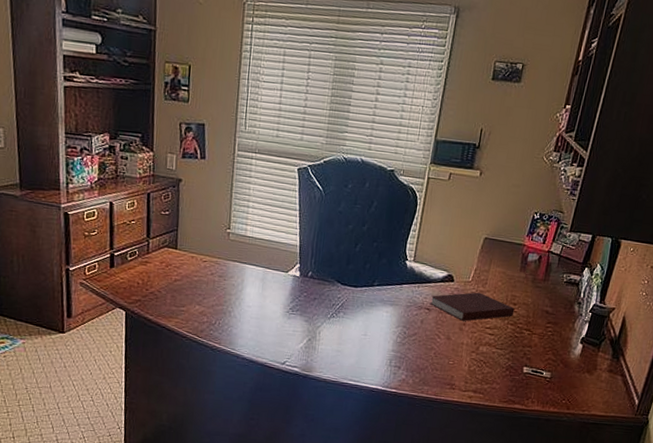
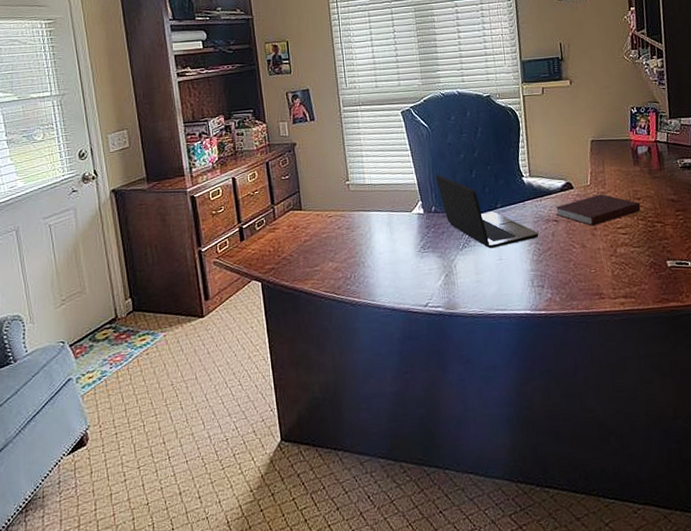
laptop: none [298,240,409,324] -> present [425,174,539,249]

